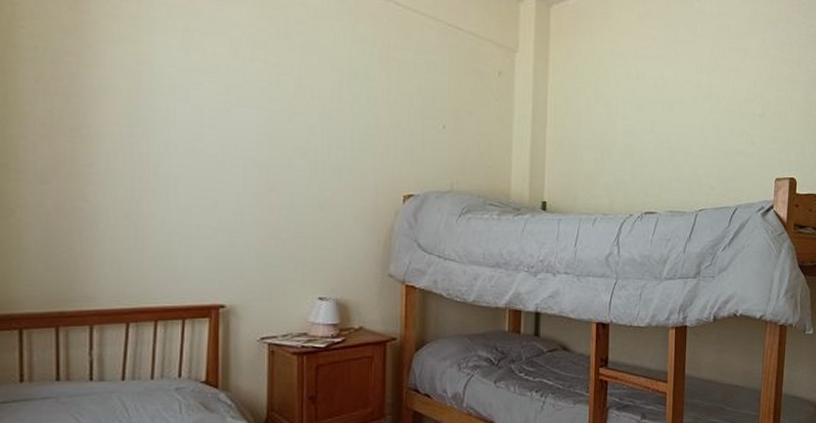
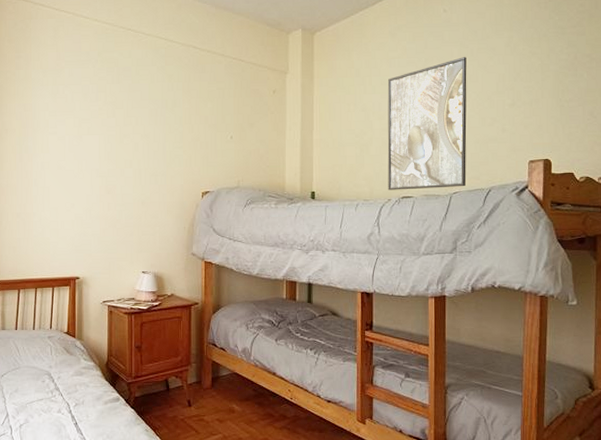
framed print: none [630,55,719,205] -> present [387,57,467,190]

